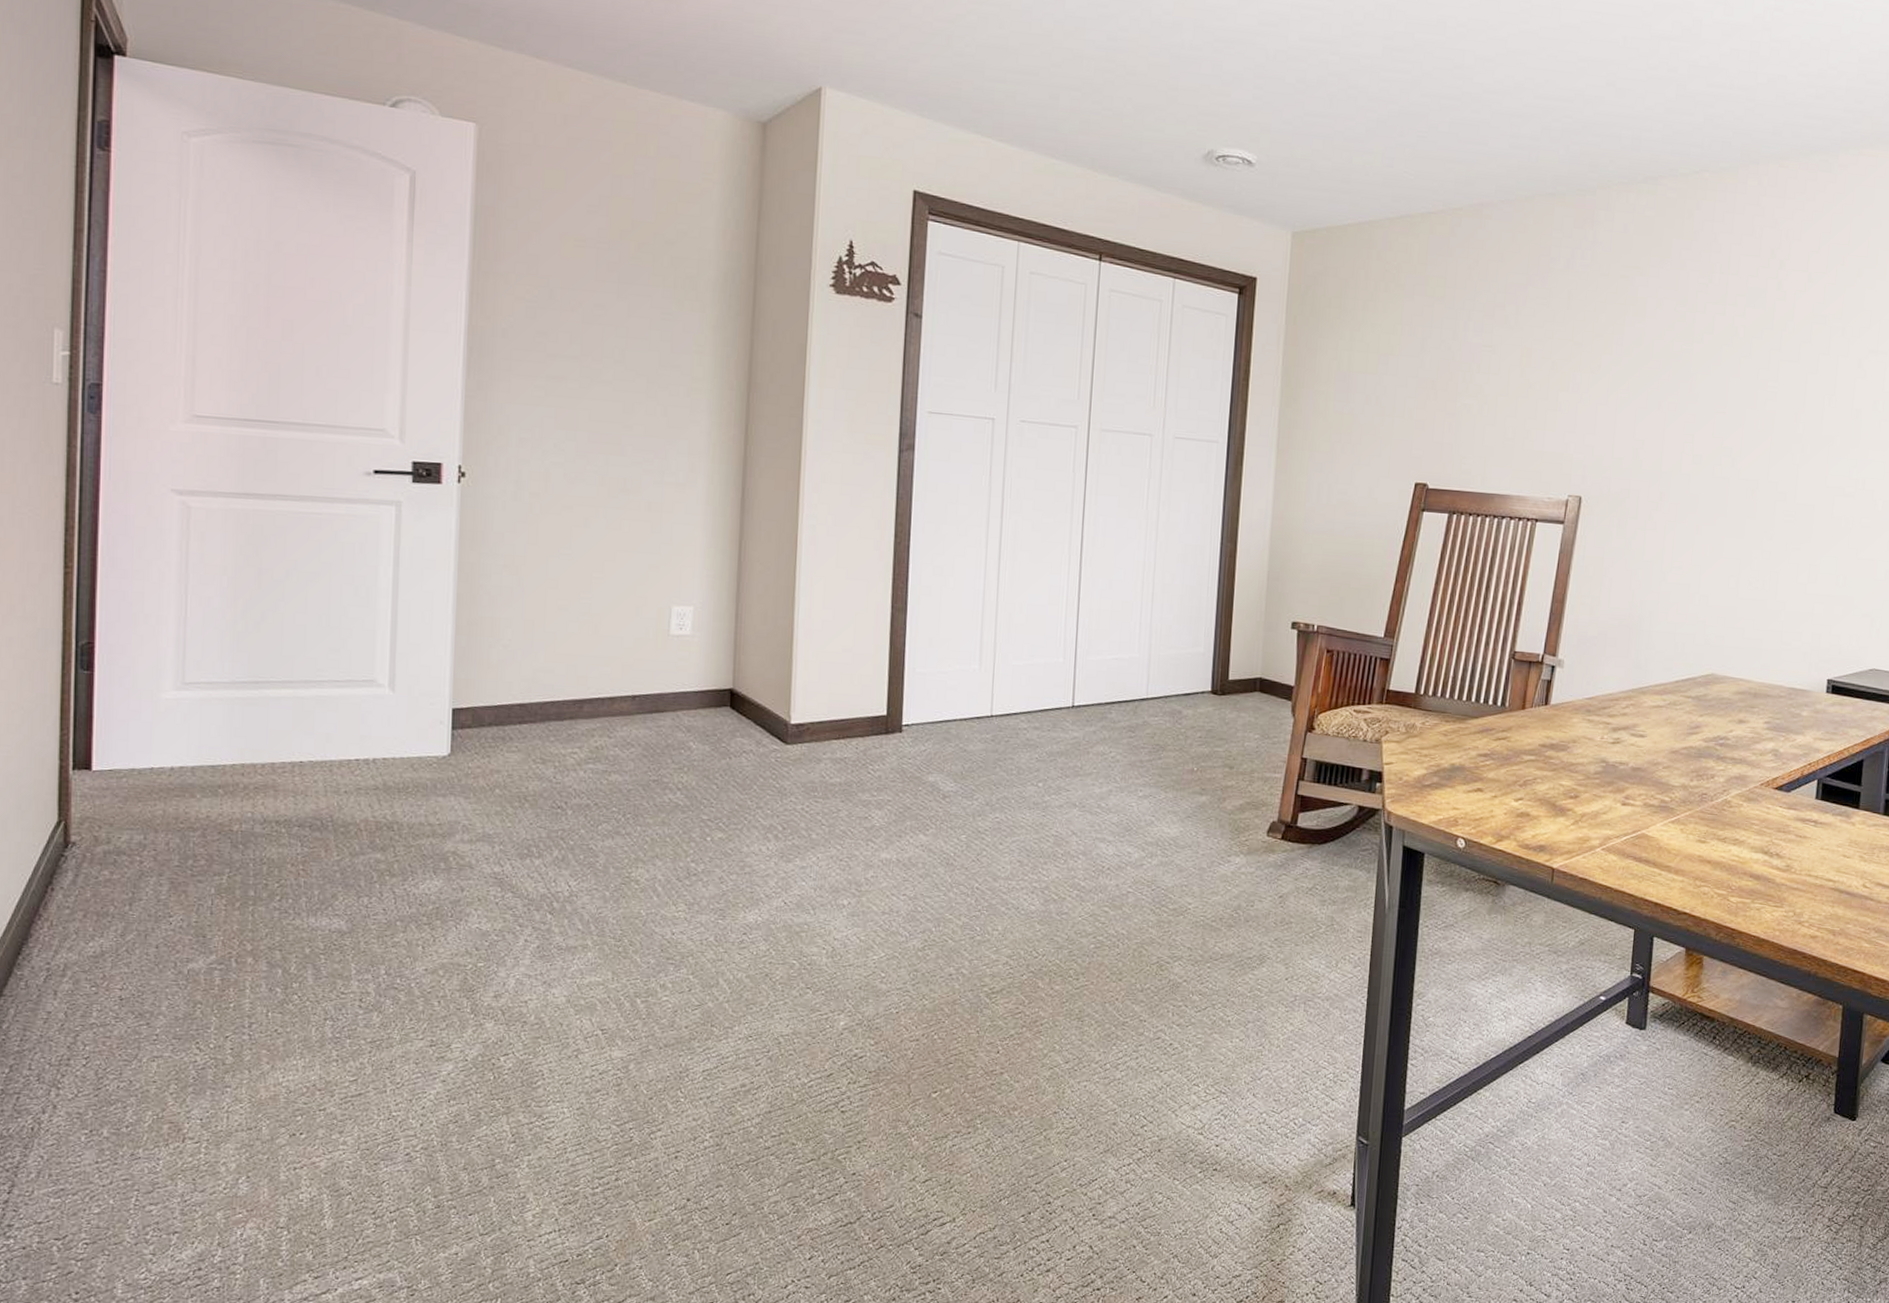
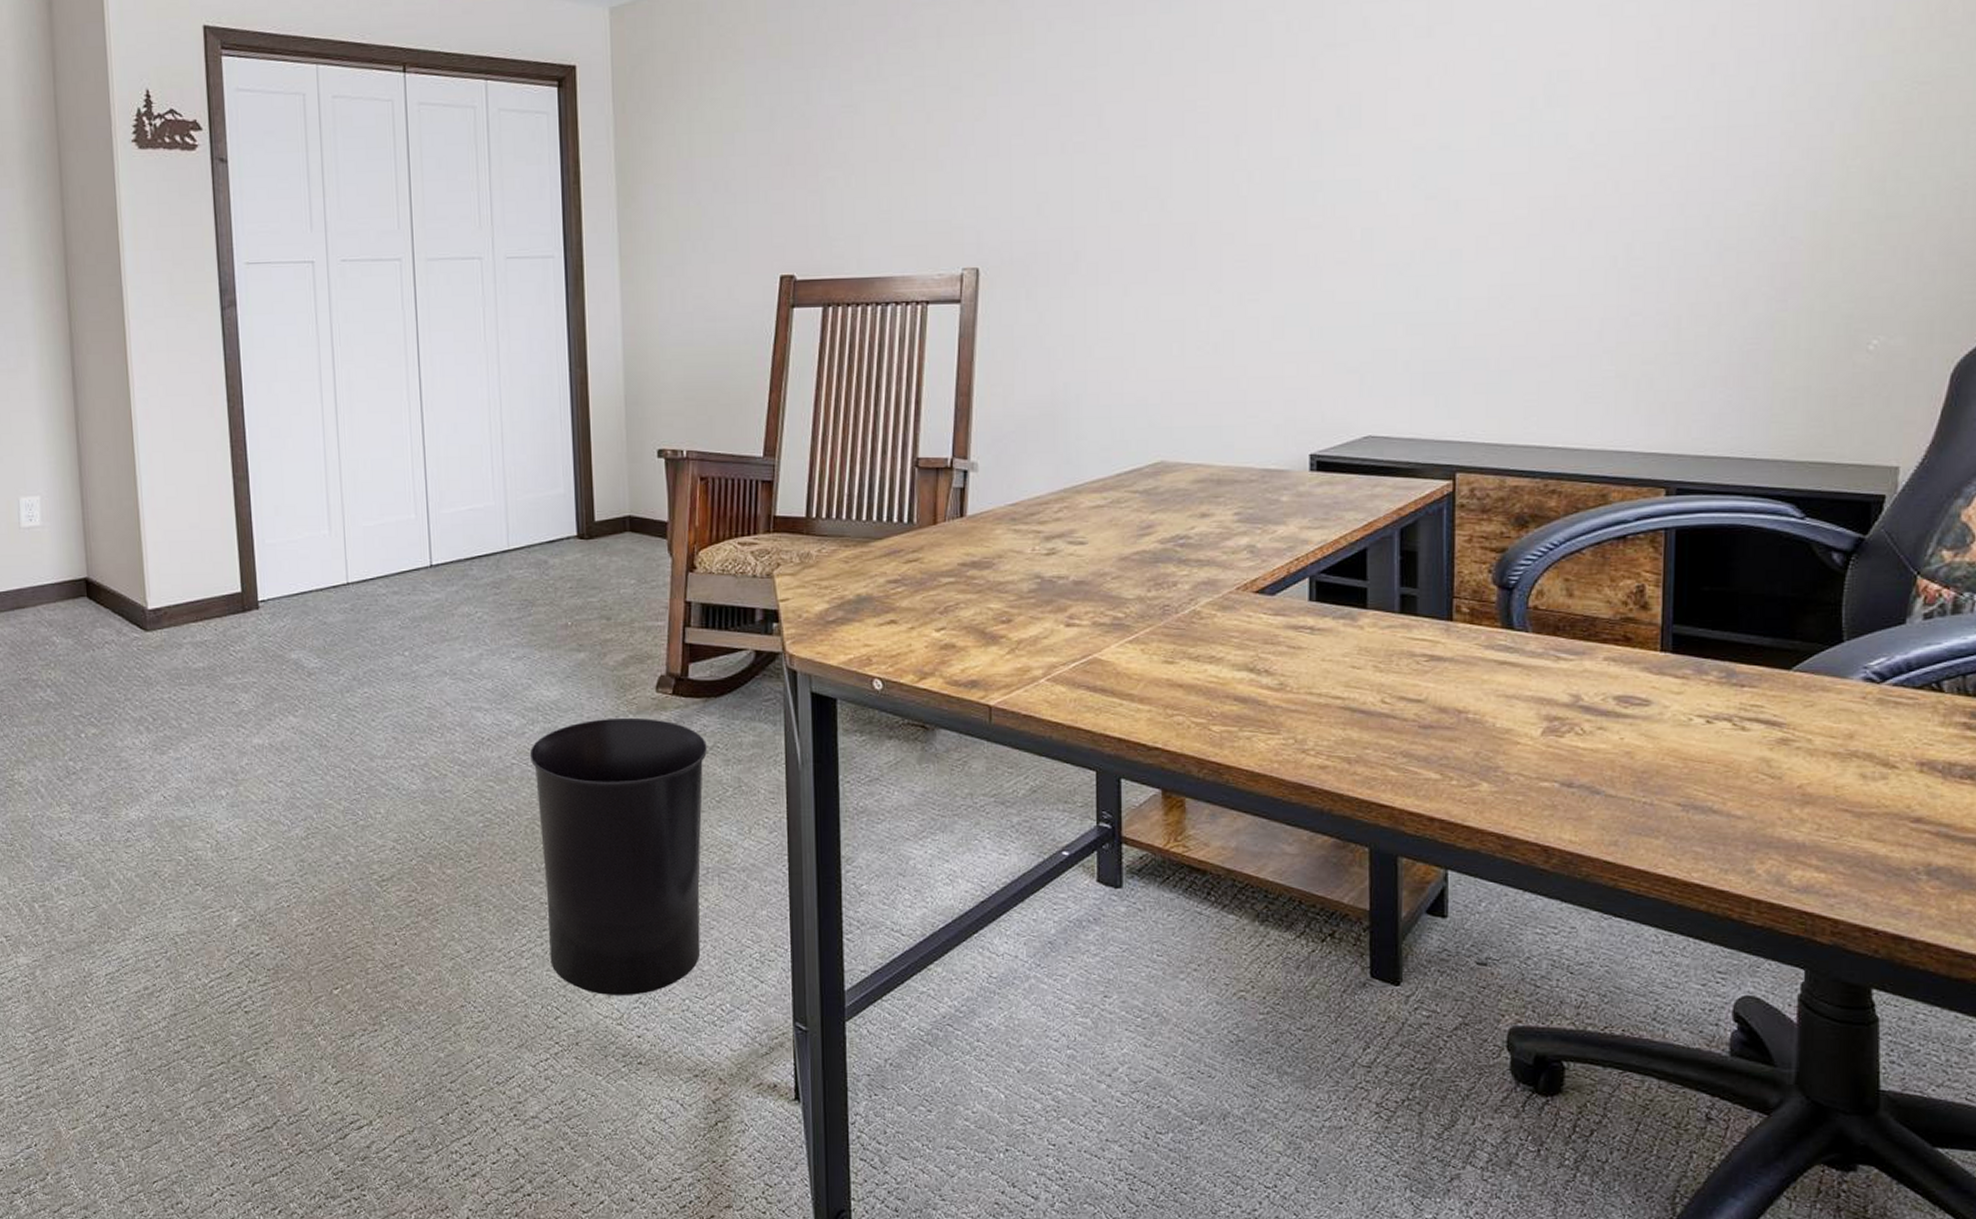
waste bin: none [1143,856,1307,1108] -> present [529,717,707,995]

